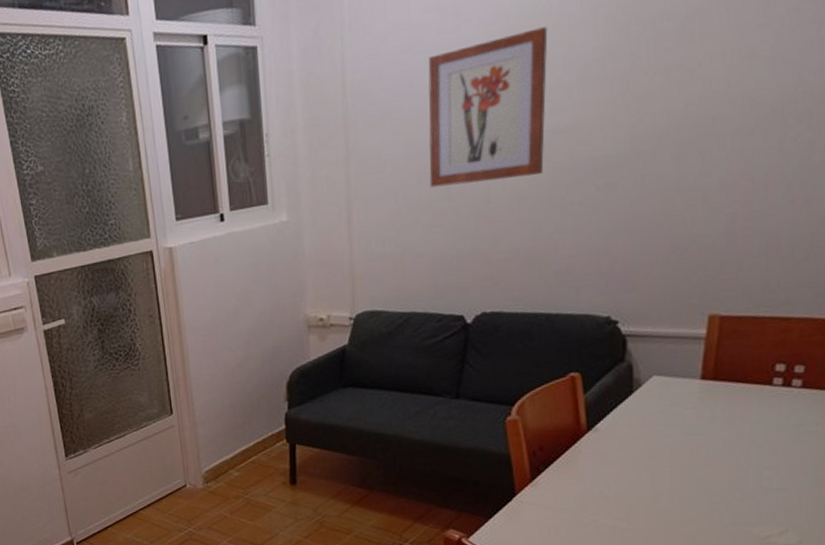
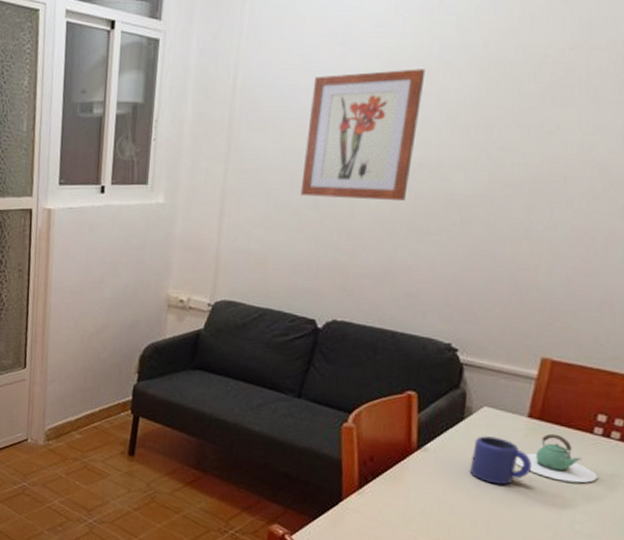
mug: none [645,405,711,454] -> present [469,436,533,485]
teapot: none [692,392,782,440] -> present [514,433,598,483]

